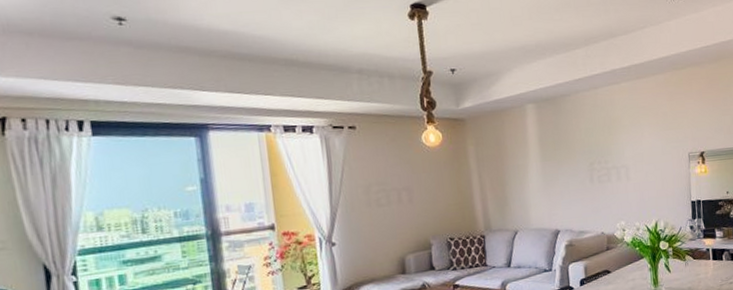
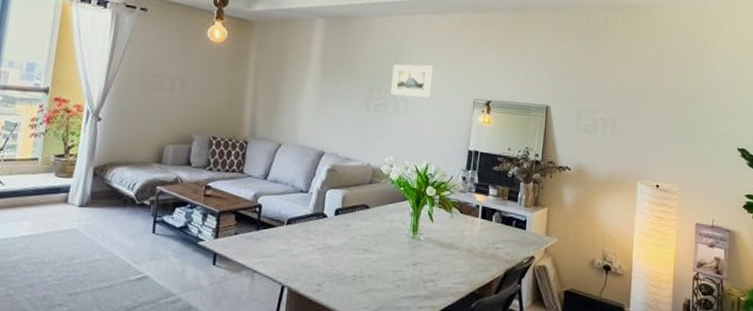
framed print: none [608,129,649,164] -> present [391,64,433,98]

